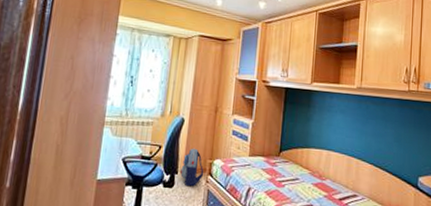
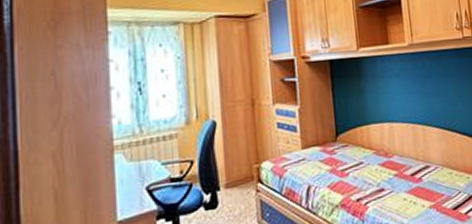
backpack: present [180,148,204,187] -> none [223,154,251,203]

